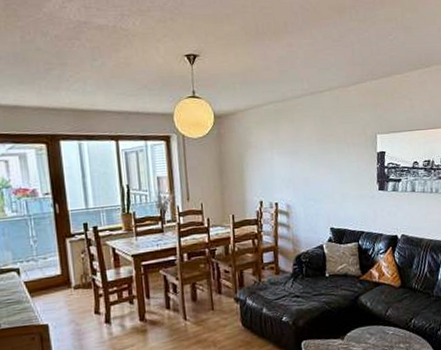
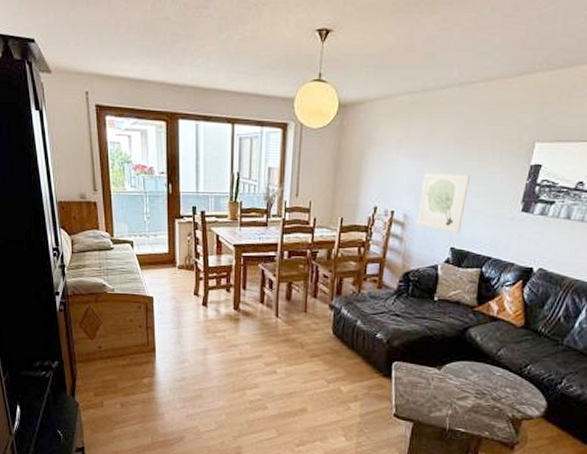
wall art: none [297,165,336,215] -> present [417,173,470,234]

